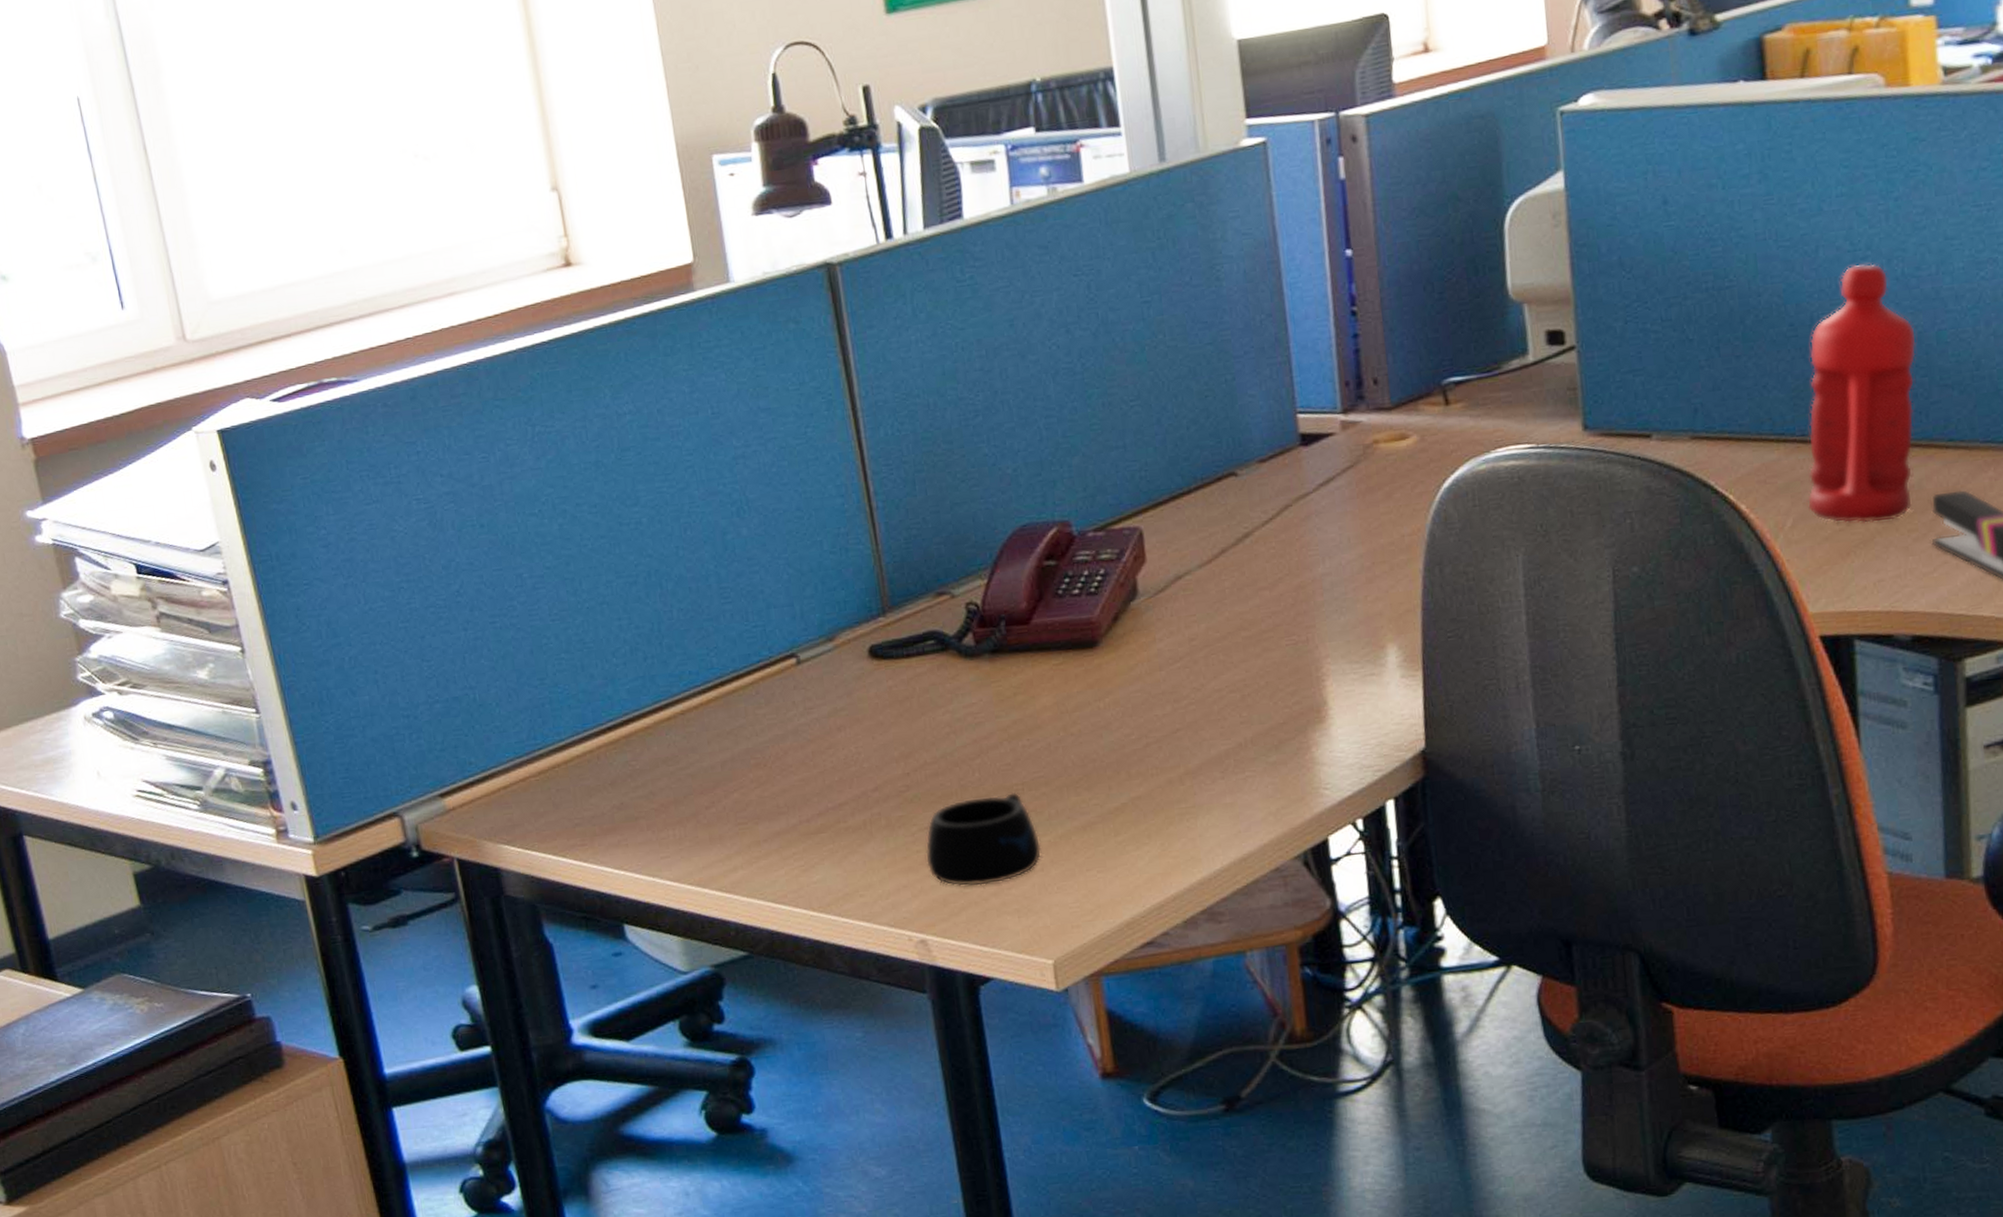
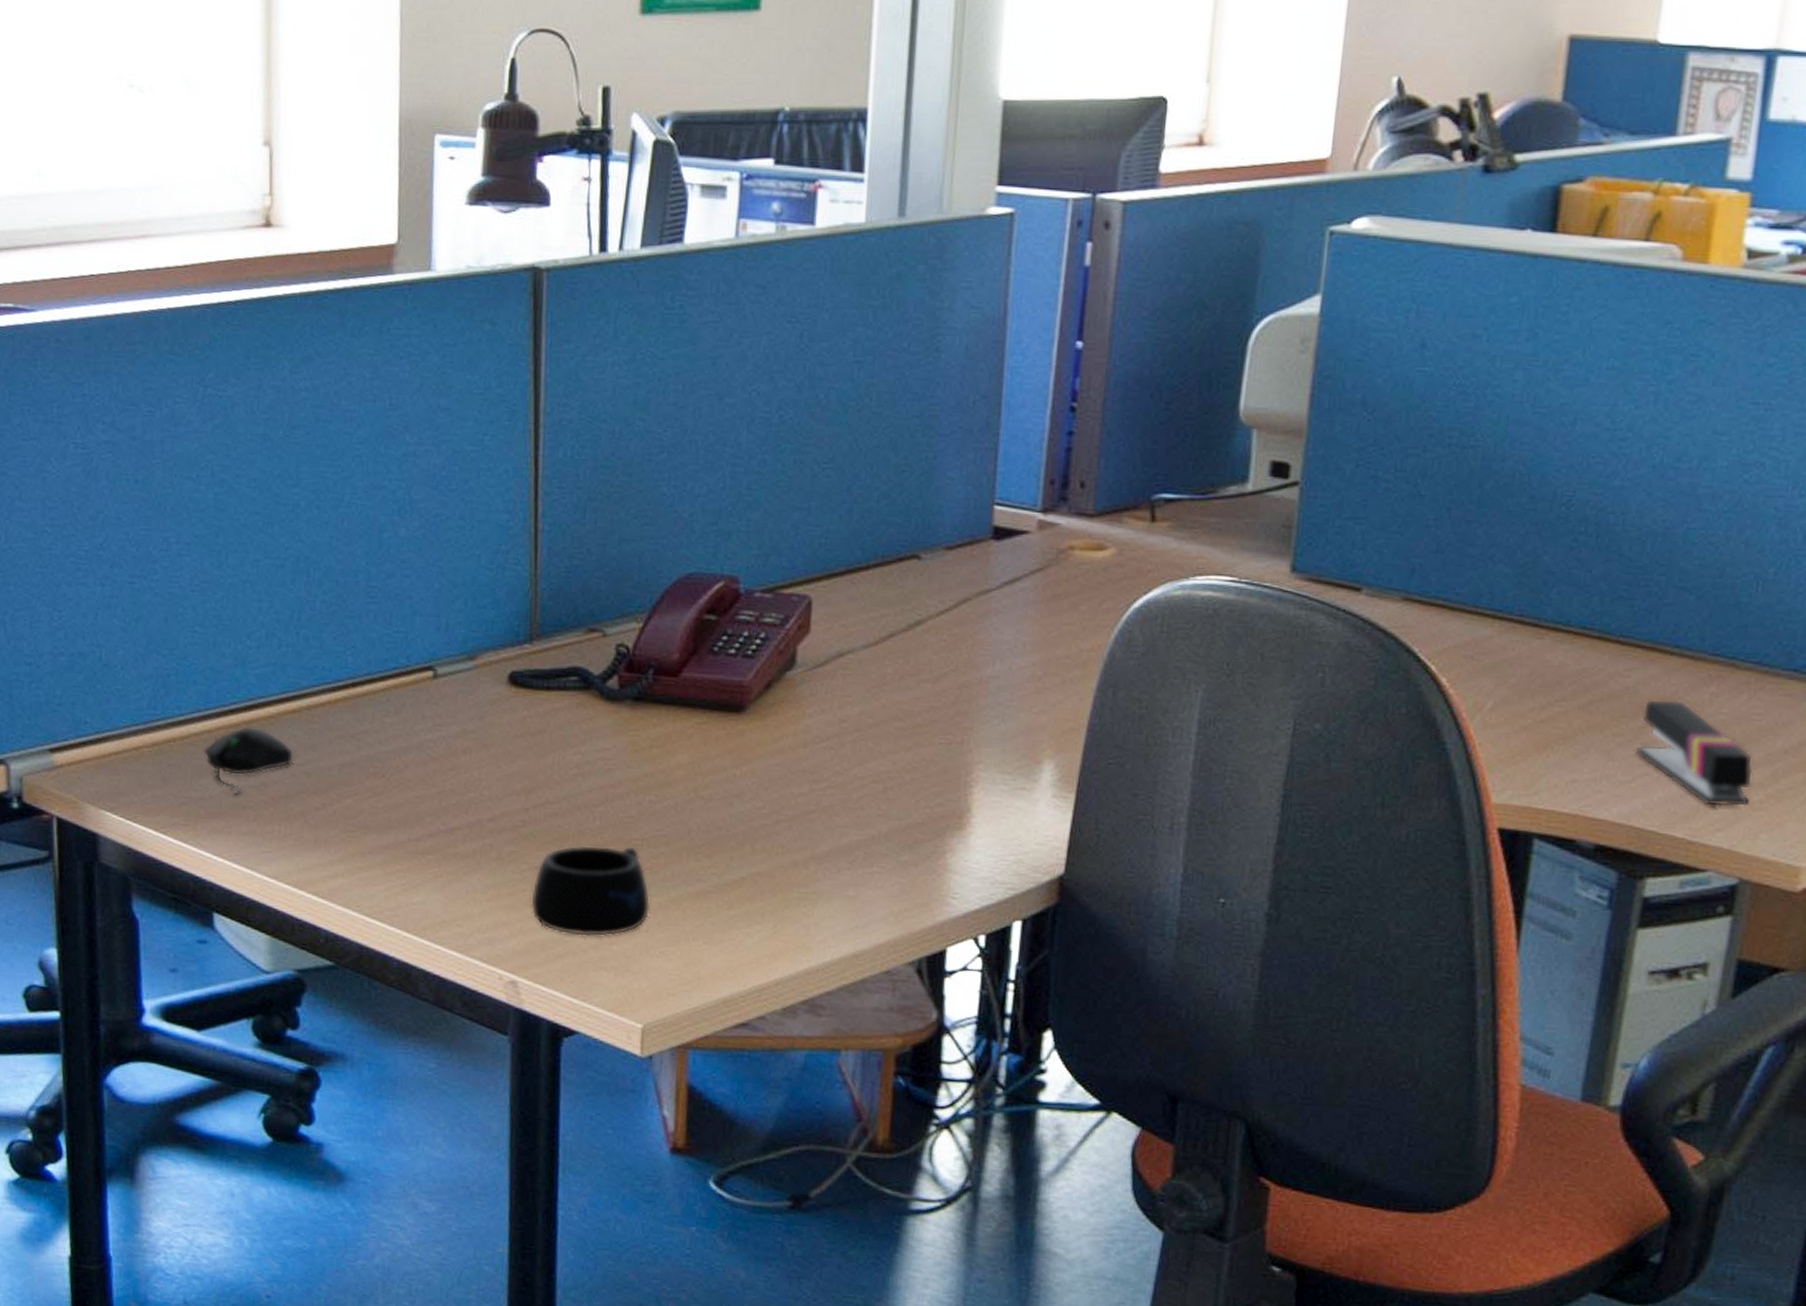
computer mouse: none [589,739,677,808] -> present [204,726,294,795]
water bottle: present [1807,263,1917,523] -> none [1512,444,1663,721]

